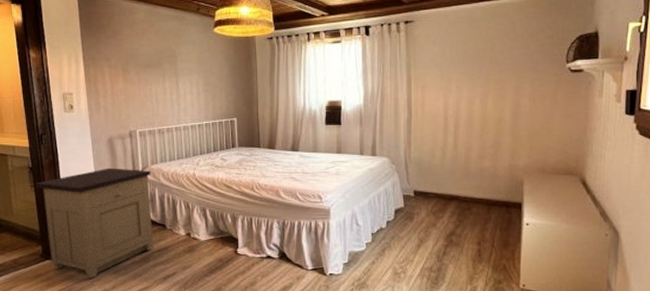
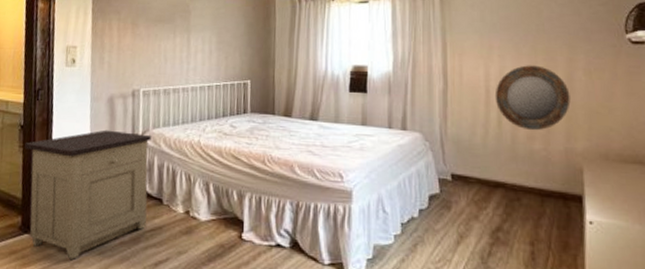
home mirror: none [452,94,516,151] -> present [494,65,571,131]

